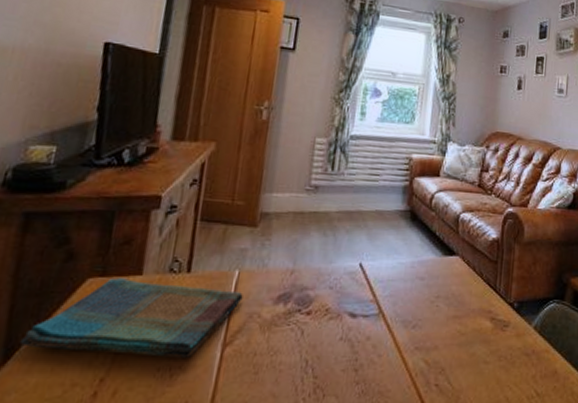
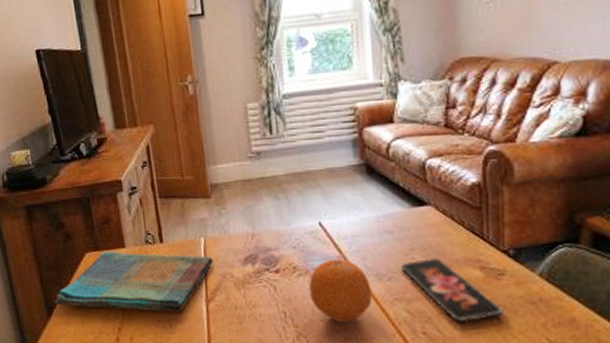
fruit: none [336,302,396,373] -> present [309,259,372,323]
smartphone: none [425,307,505,375] -> present [400,259,504,324]

